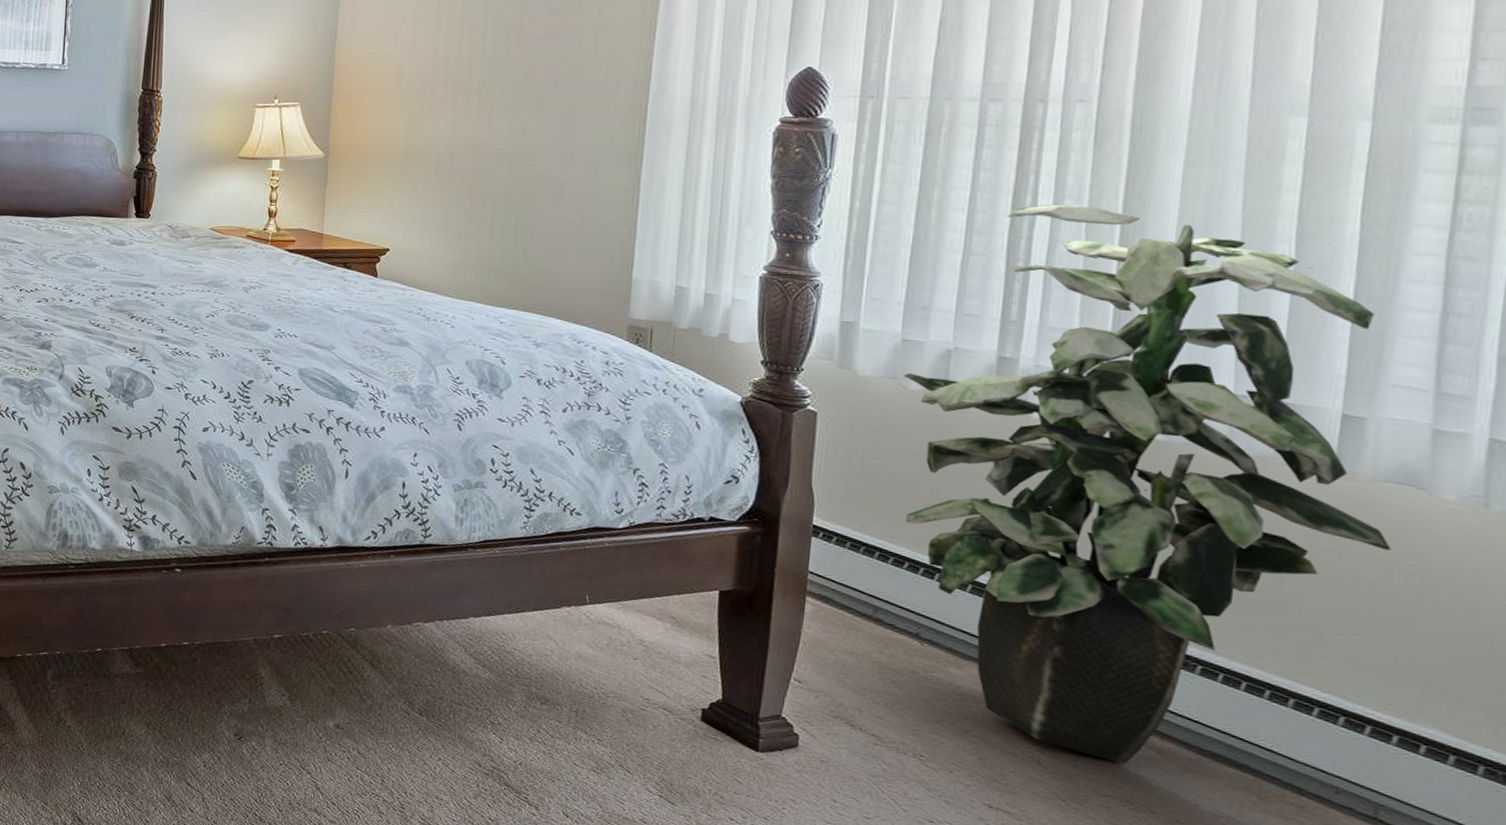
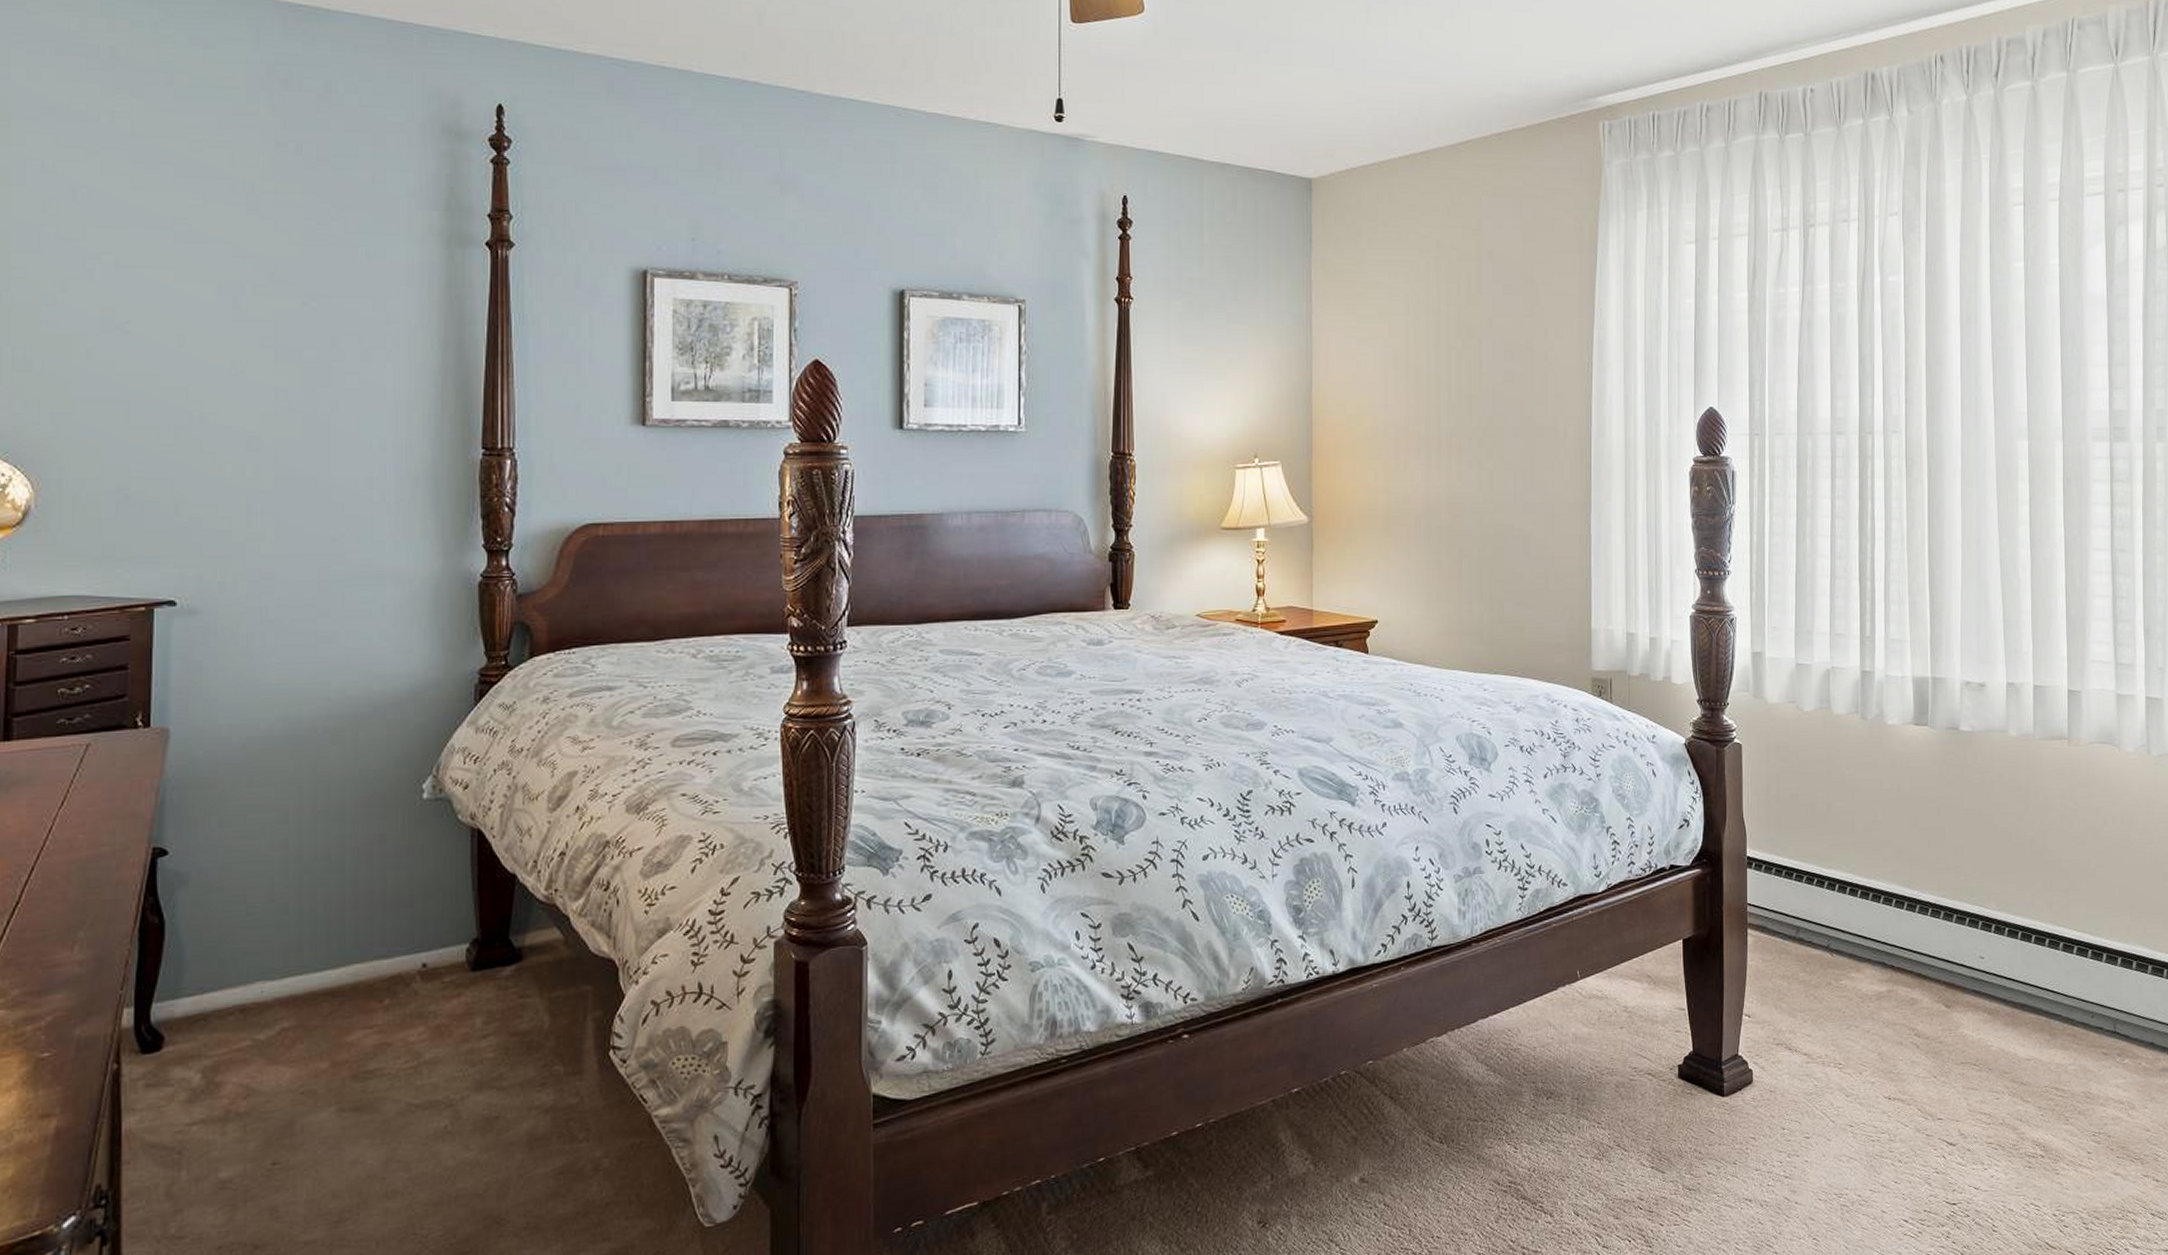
indoor plant: present [903,204,1391,765] -> none [1799,526,2103,1031]

